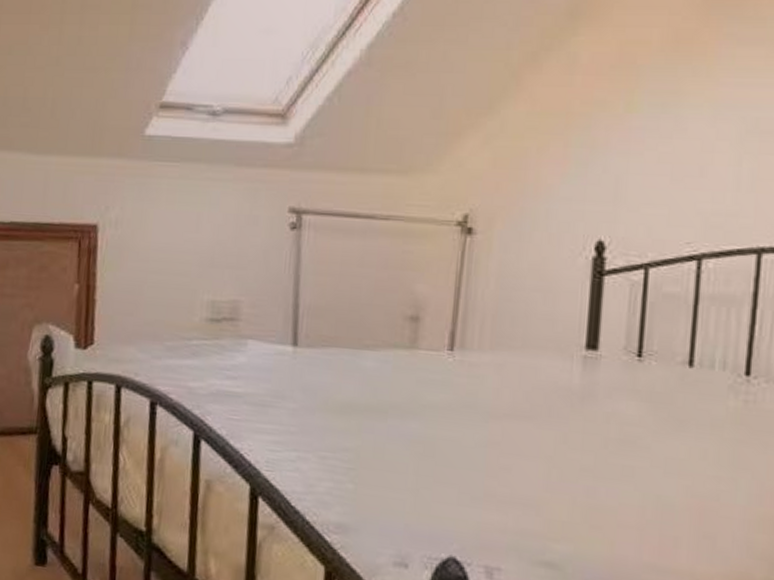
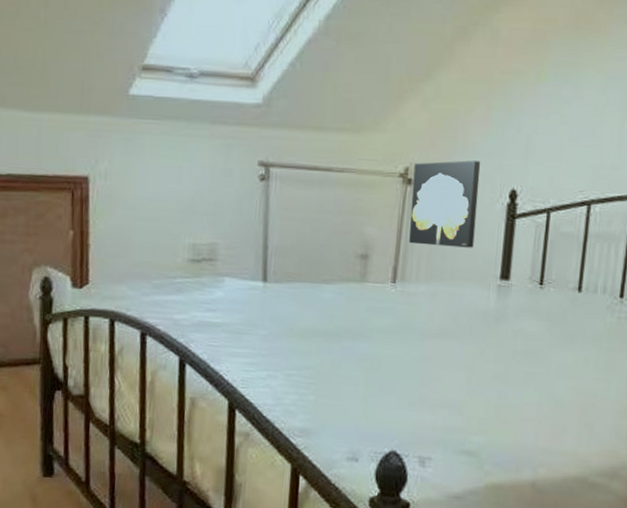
wall art: none [470,206,558,311] -> present [409,160,481,248]

